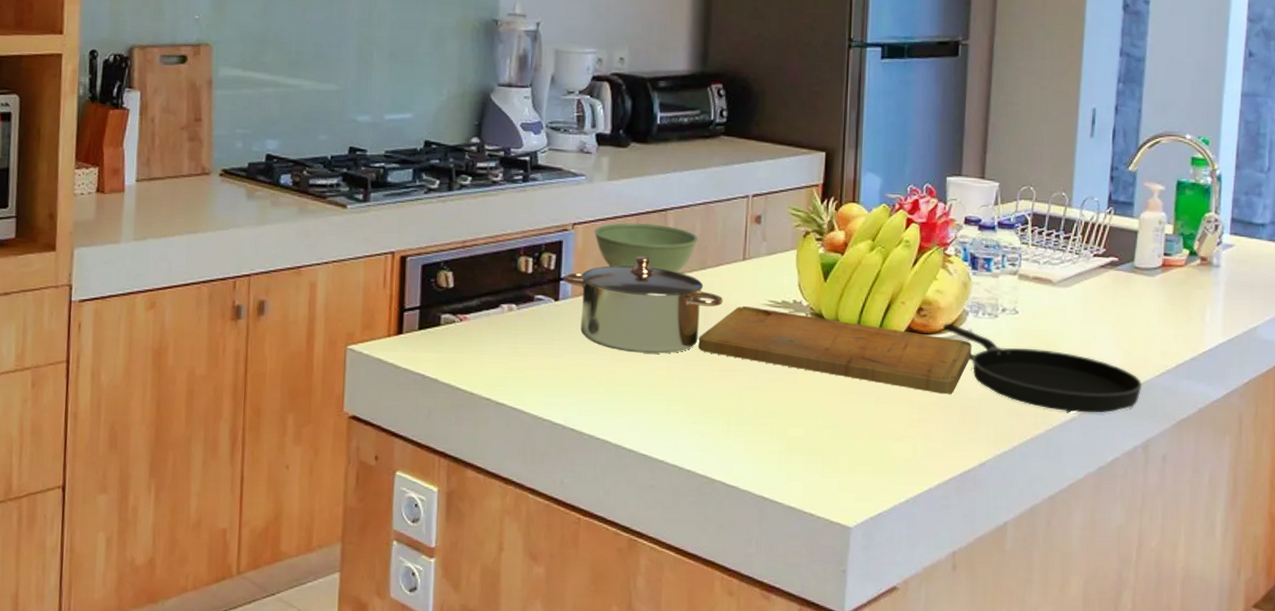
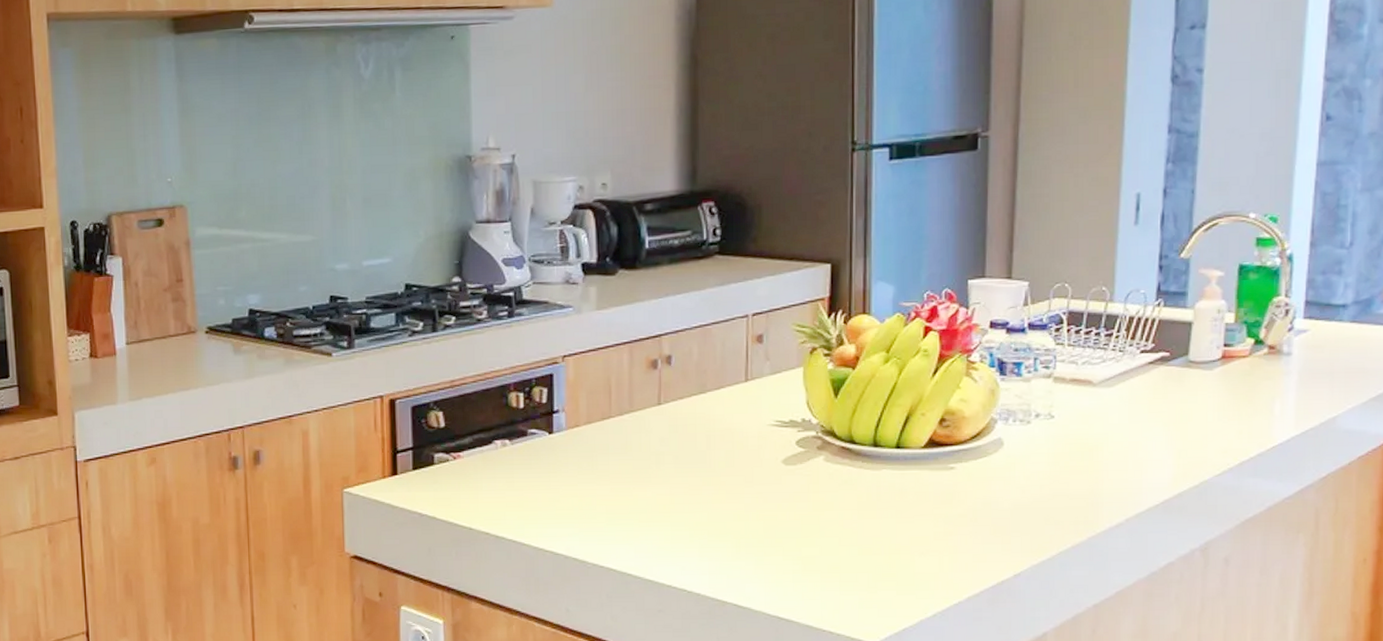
cooking pot: present [564,256,723,354] -> none [557,383,726,481]
bowl: present [594,223,698,273] -> none [586,350,696,398]
cutting board: present [698,305,972,395] -> none [702,427,1002,506]
frying pan: present [942,323,1142,413] -> none [968,432,1200,518]

